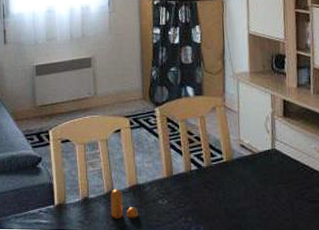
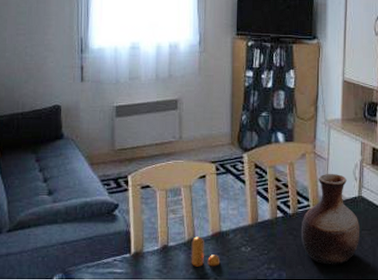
vase: none [215,126,276,219] -> present [300,173,360,265]

